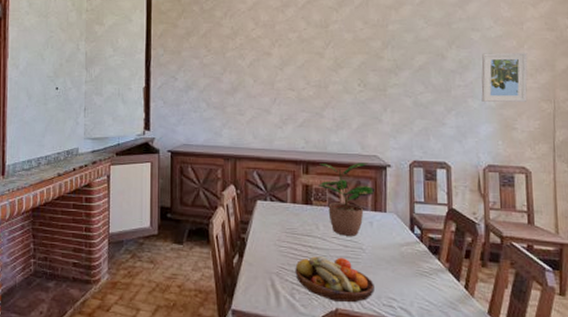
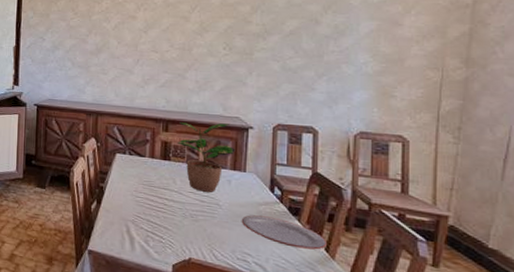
fruit bowl: present [295,256,374,303] -> none [150,208,229,255]
plate: none [384,257,466,288] -> present [241,215,327,250]
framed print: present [481,52,528,103] -> none [357,18,415,71]

